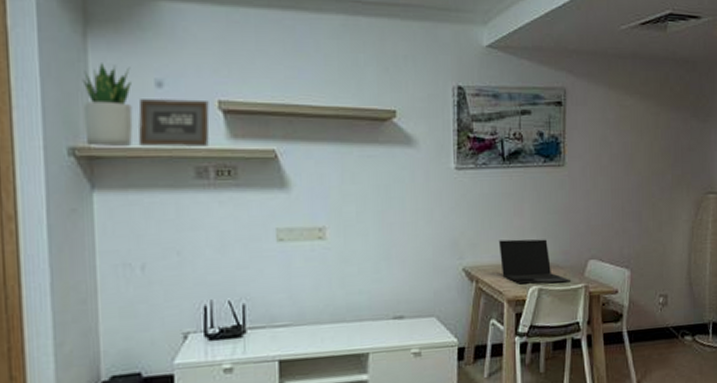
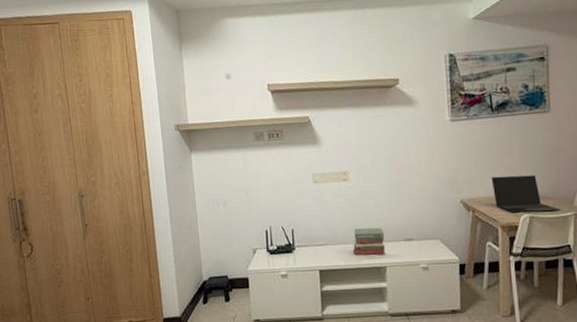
planter: present [82,63,133,146] -> none [181,66,214,123]
picture frame: present [138,99,210,147] -> none [216,84,263,121]
books: none [327,301,369,339] -> present [353,227,386,256]

